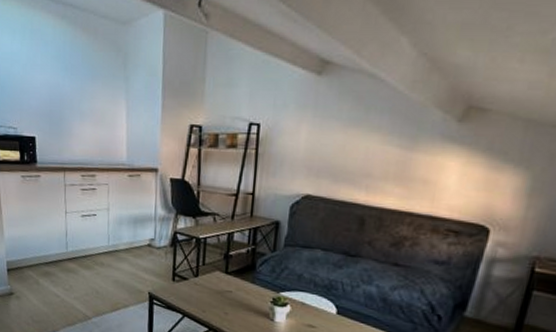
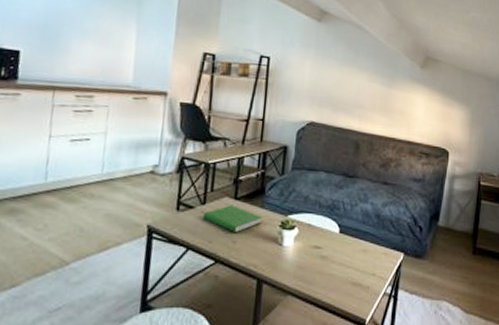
hardcover book: none [196,279,254,306] -> present [202,205,263,233]

